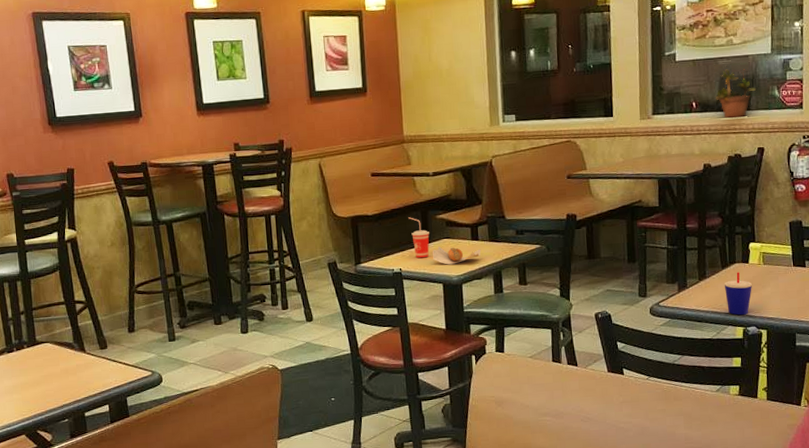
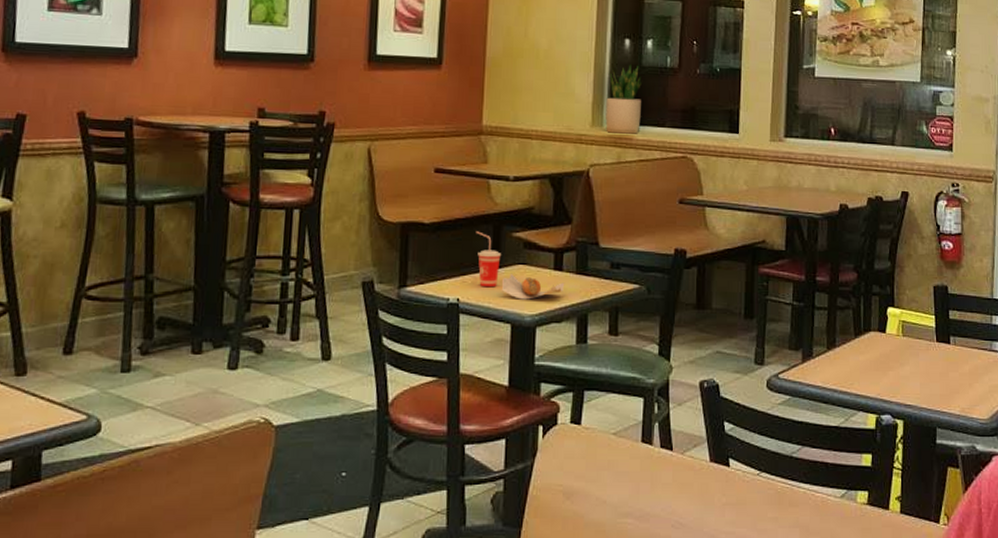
planter: none [500,72,530,129] -> present [605,64,643,134]
potted plant: present [716,69,757,119] -> none [857,94,903,154]
beverage cup: present [725,272,752,315] -> none [857,343,888,399]

